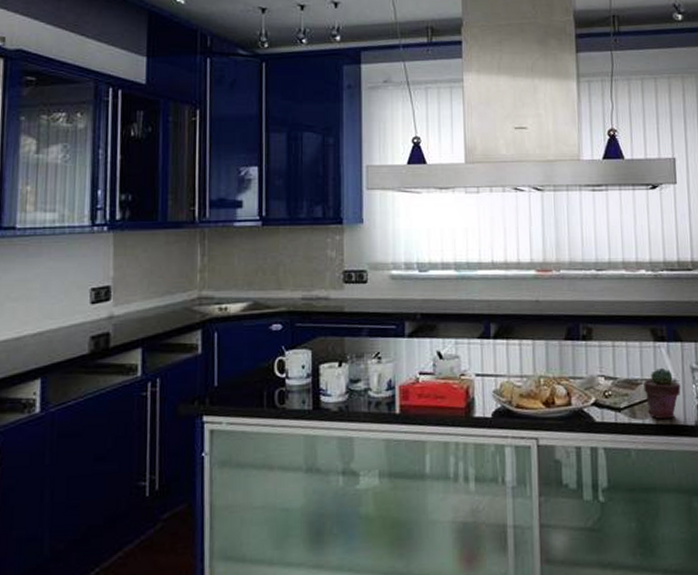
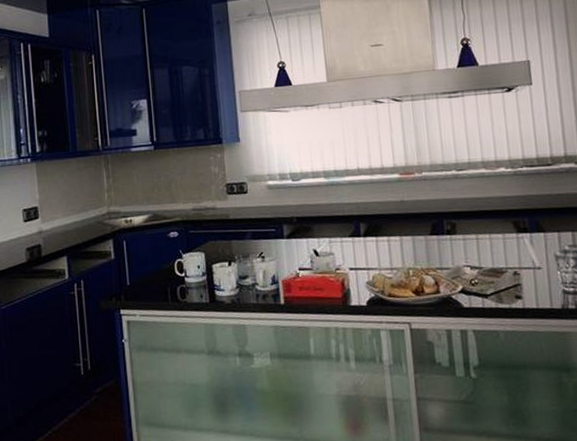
potted succulent: present [644,368,681,420] -> none [508,257,546,304]

